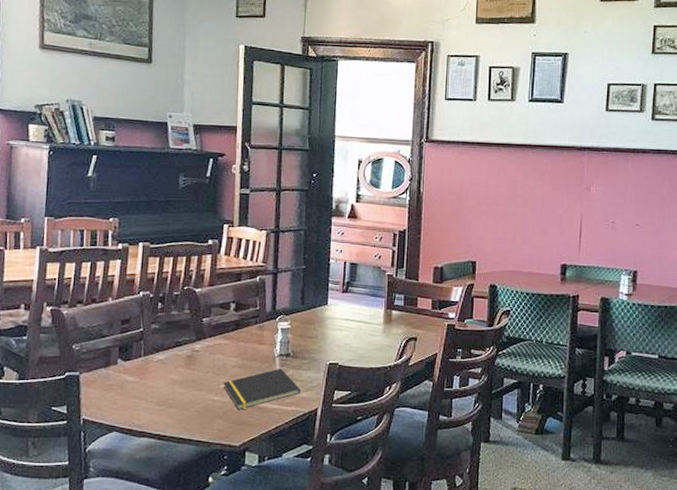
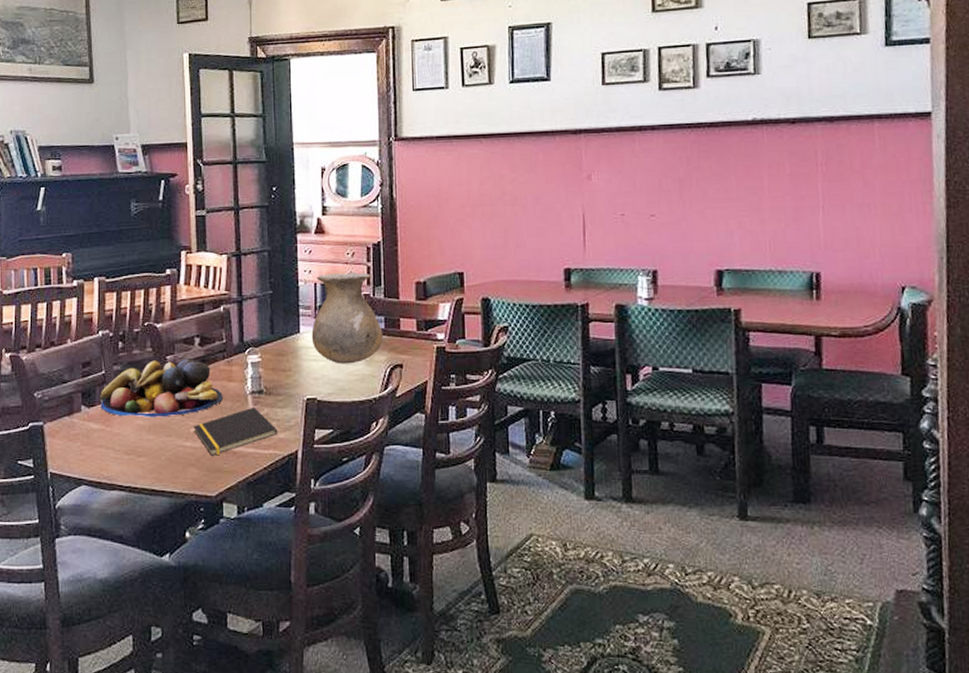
fruit bowl: none [136,321,253,374] -> present [100,358,223,418]
vase: none [338,254,402,335] -> present [311,272,383,364]

